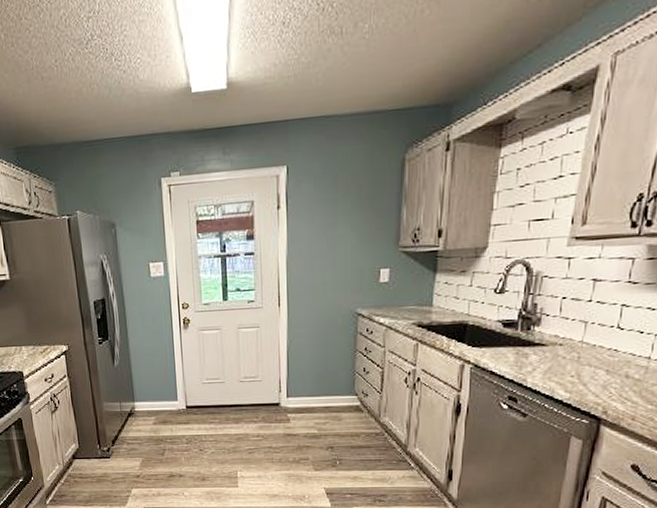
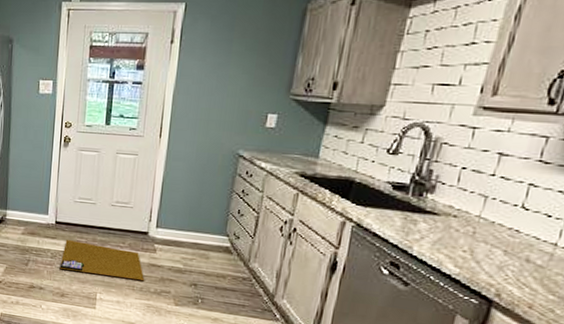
door mat: none [196,422,283,453] -> present [59,239,145,280]

